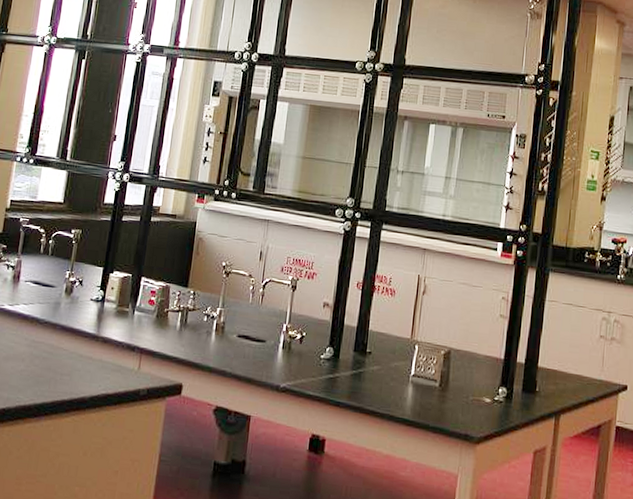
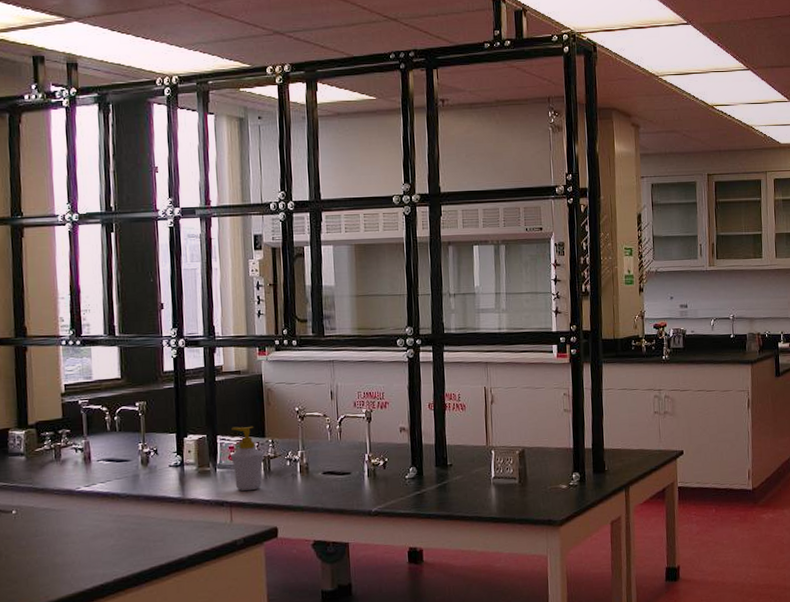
soap bottle: none [150,271,184,341] -> present [231,425,265,491]

